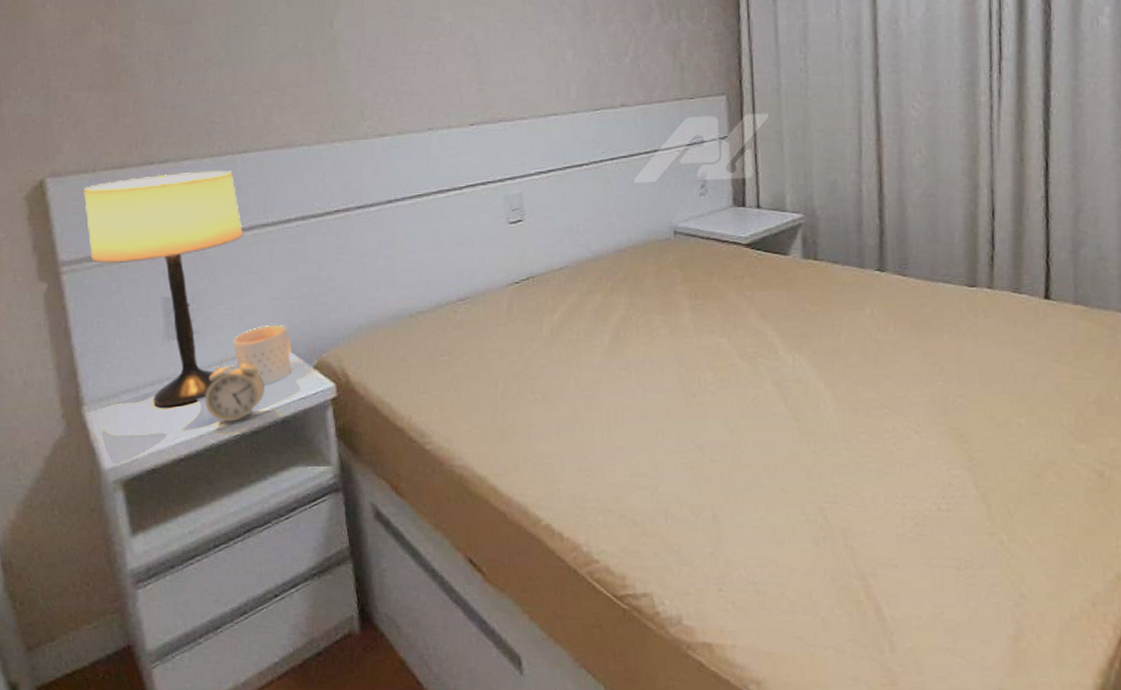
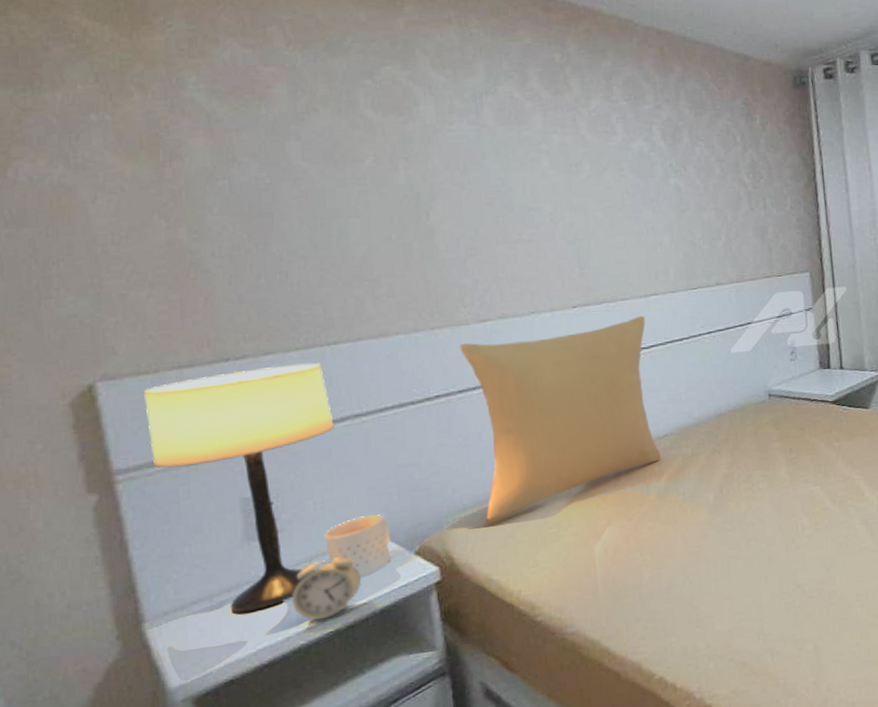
pillow: none [359,138,555,347] -> present [459,316,661,526]

